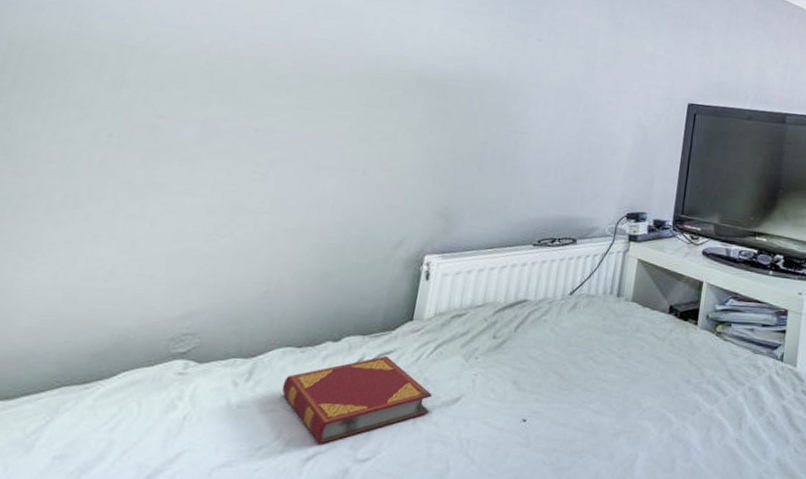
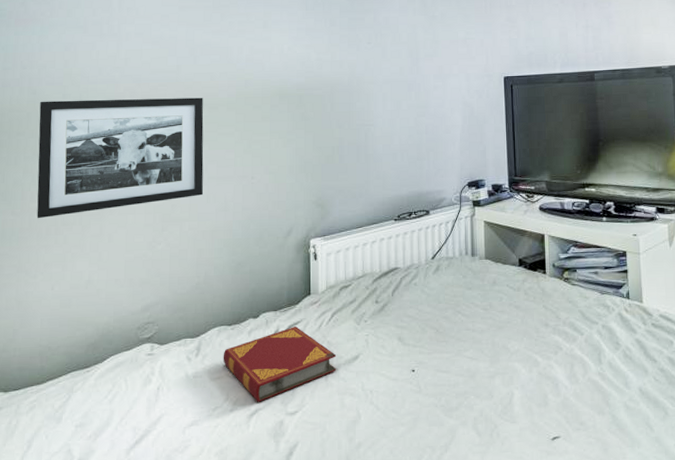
picture frame: none [50,36,318,186] -> present [36,97,204,219]

